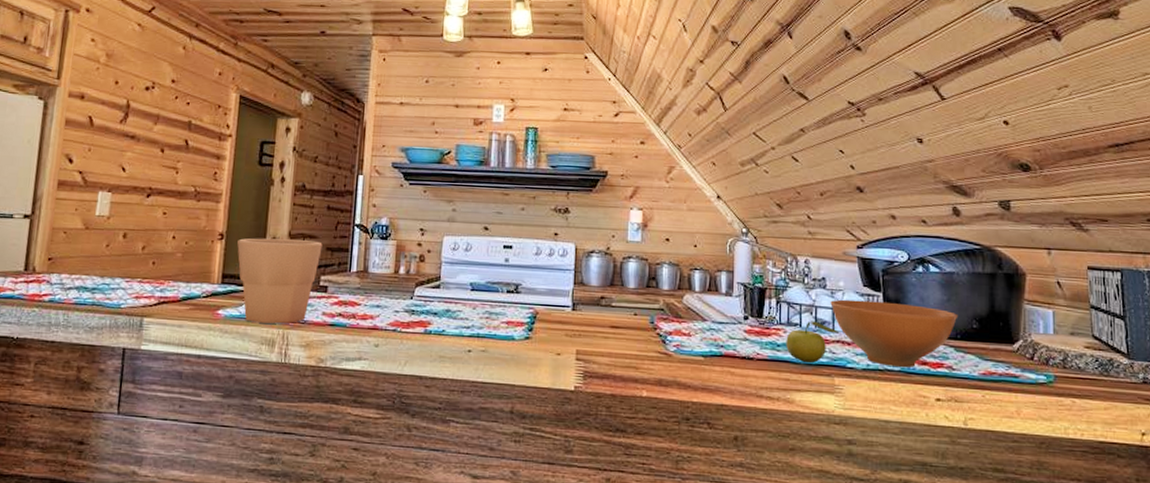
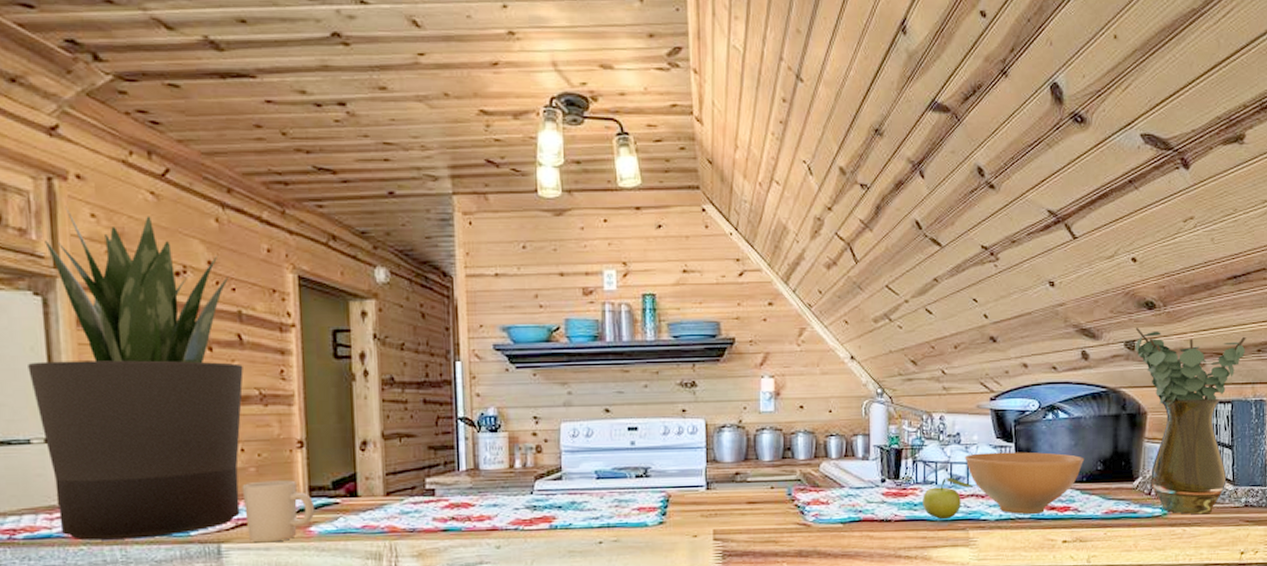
planter: none [21,32,186,306] -> present [28,206,244,541]
mug: none [166,265,225,321] -> present [242,480,315,543]
cup: present [237,238,323,324] -> none [321,440,423,536]
vase: none [1009,188,1134,386] -> present [1135,328,1246,514]

